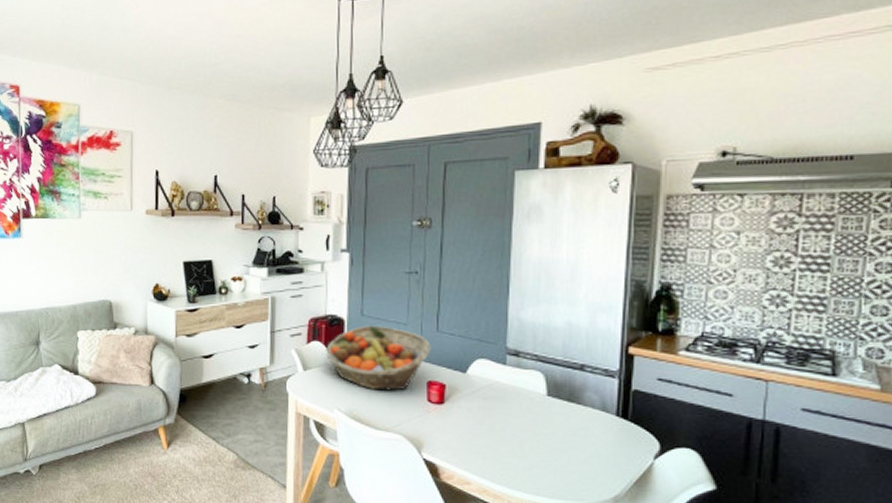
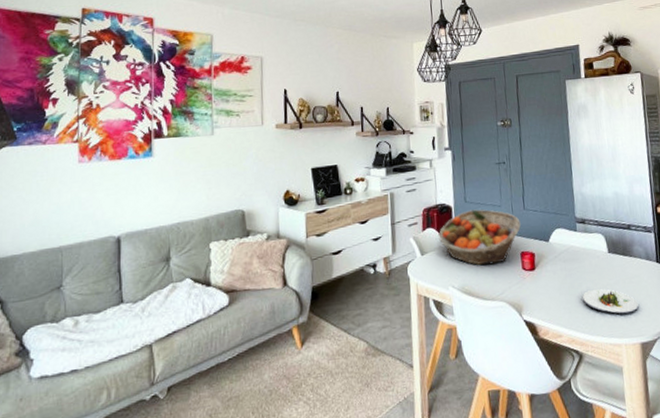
salad plate: none [504,437,581,471] -> present [583,289,639,314]

